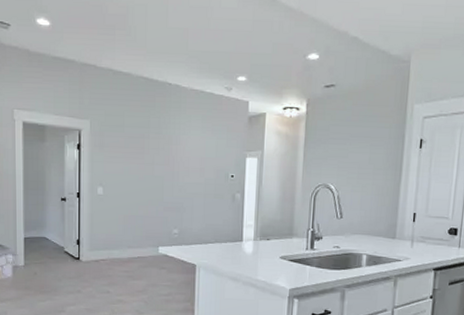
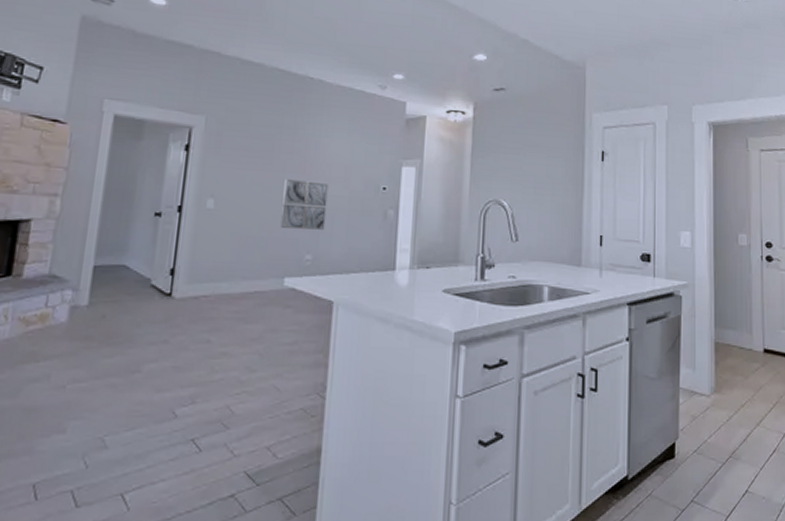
wall art: none [153,170,188,210] -> present [280,179,329,230]

